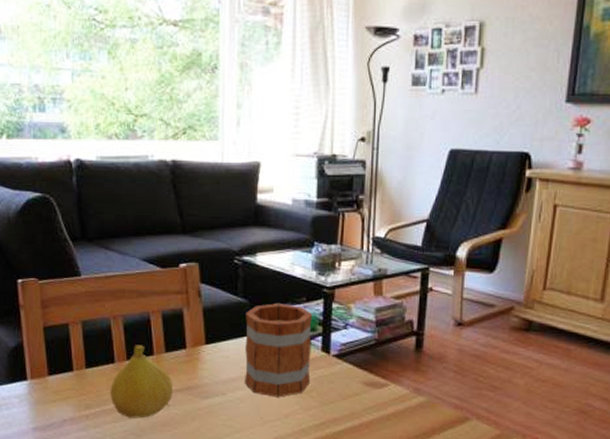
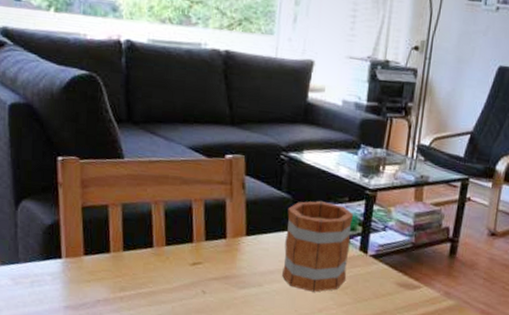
fruit: present [110,345,174,419] -> none [146,231,211,304]

